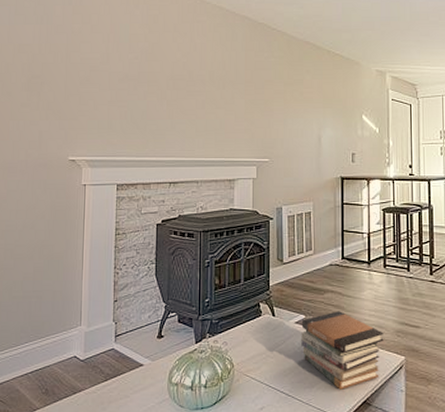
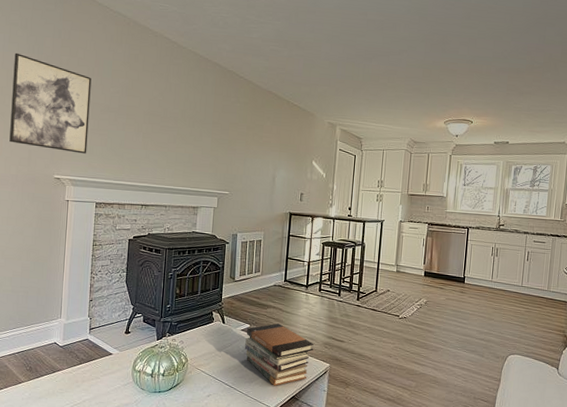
wall art: none [17,25,107,130] -> present [9,52,92,154]

